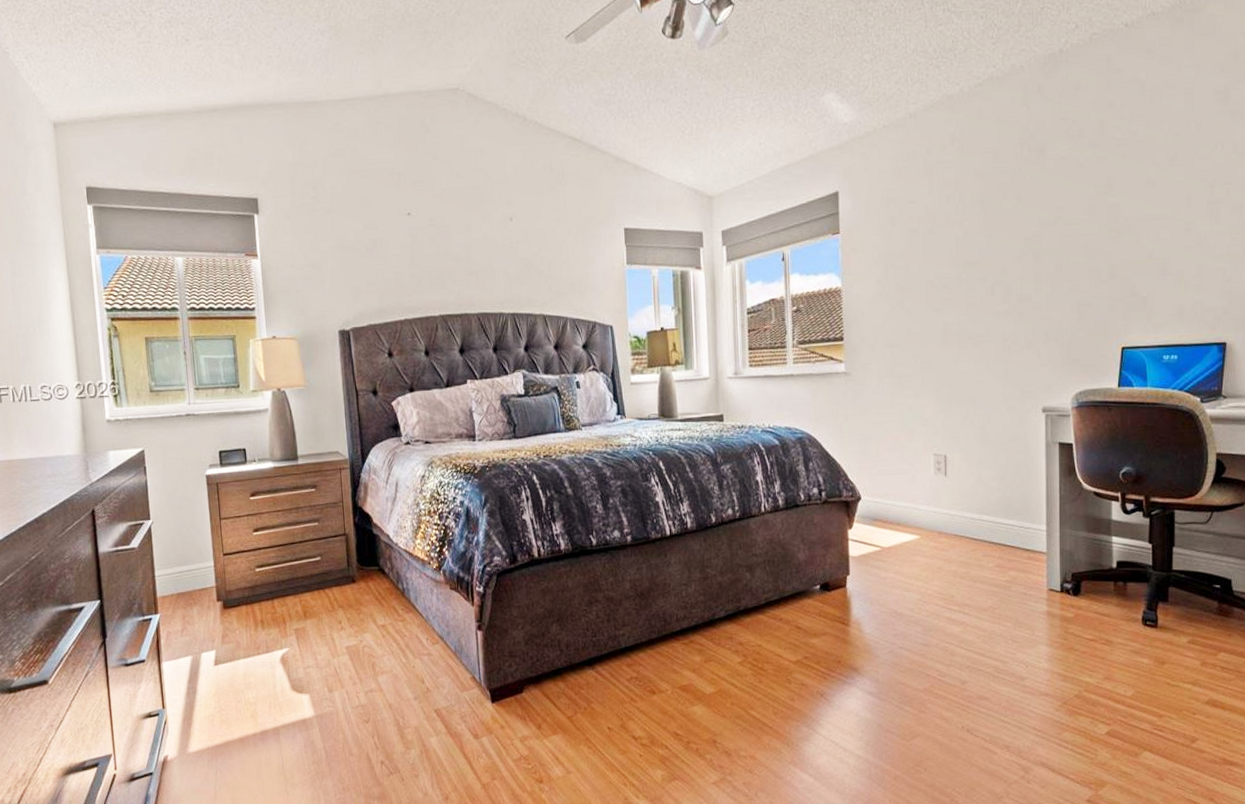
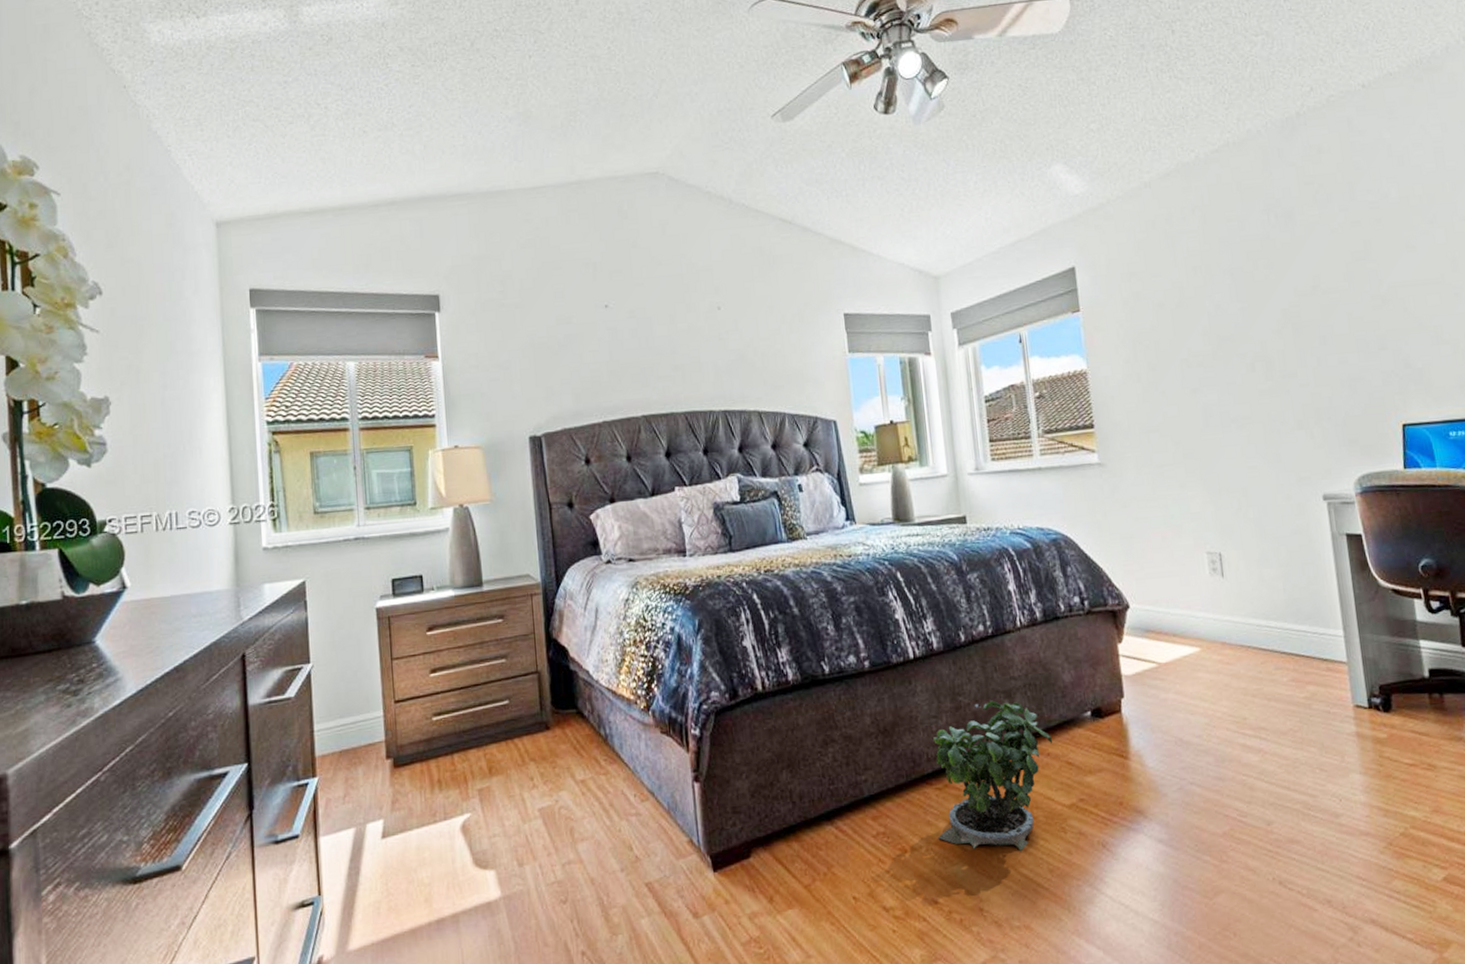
potted plant: none [682,573,784,697] -> present [933,700,1052,852]

